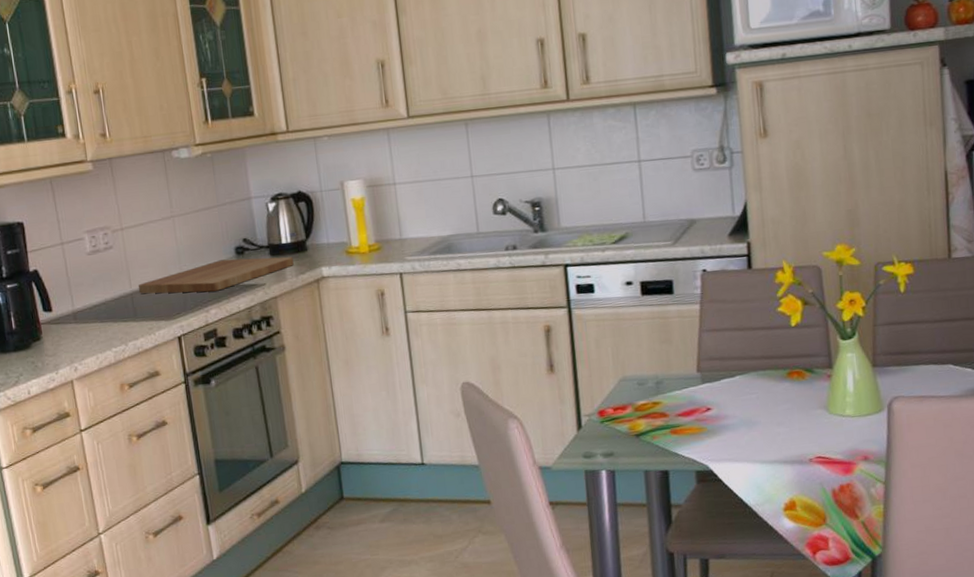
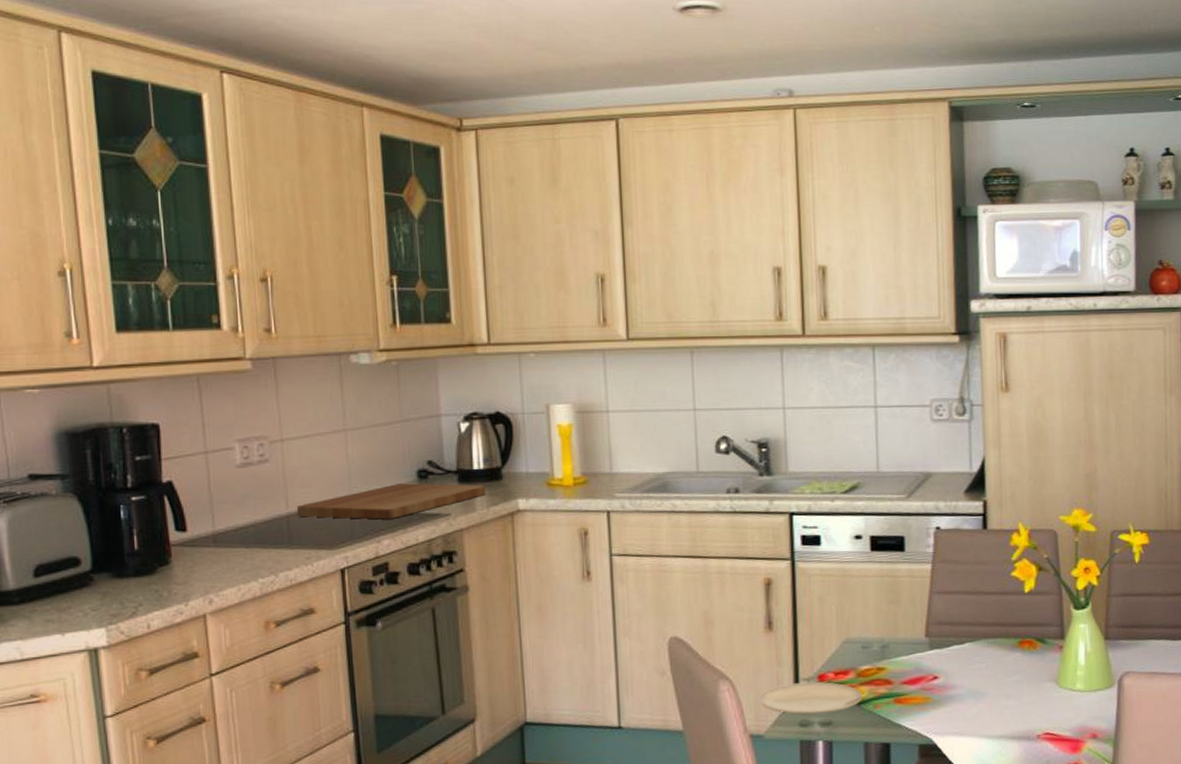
plate: none [544,417,641,448] -> present [758,681,863,715]

